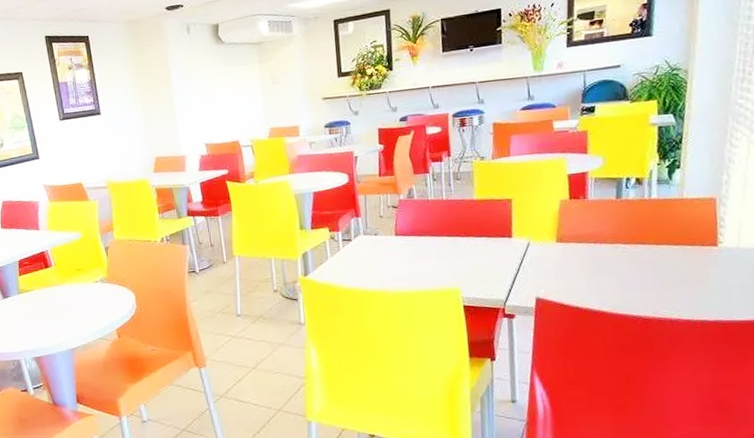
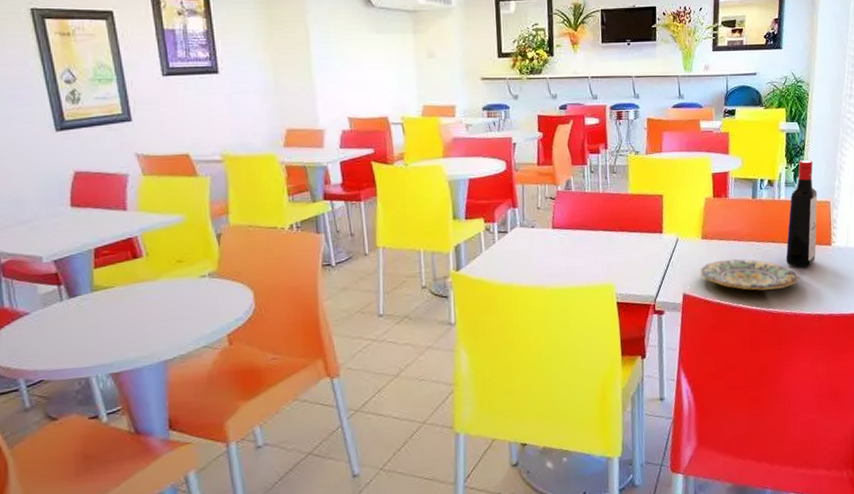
plate: none [555,262,677,295] -> present [700,259,800,291]
liquor bottle: none [658,153,699,271] -> present [786,159,818,268]

